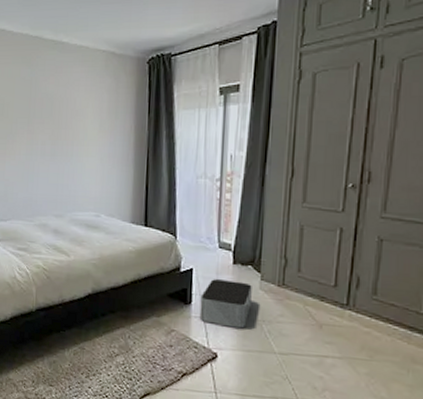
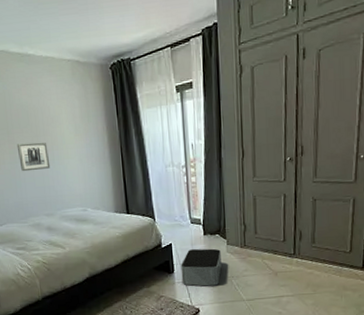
wall art: none [35,135,68,166] -> present [16,142,51,172]

